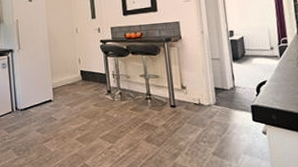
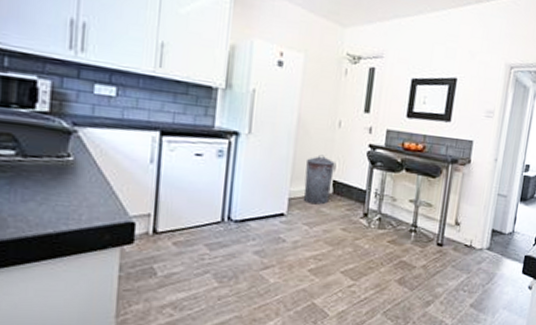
trash can: none [60,54,81,90] -> present [304,154,335,205]

